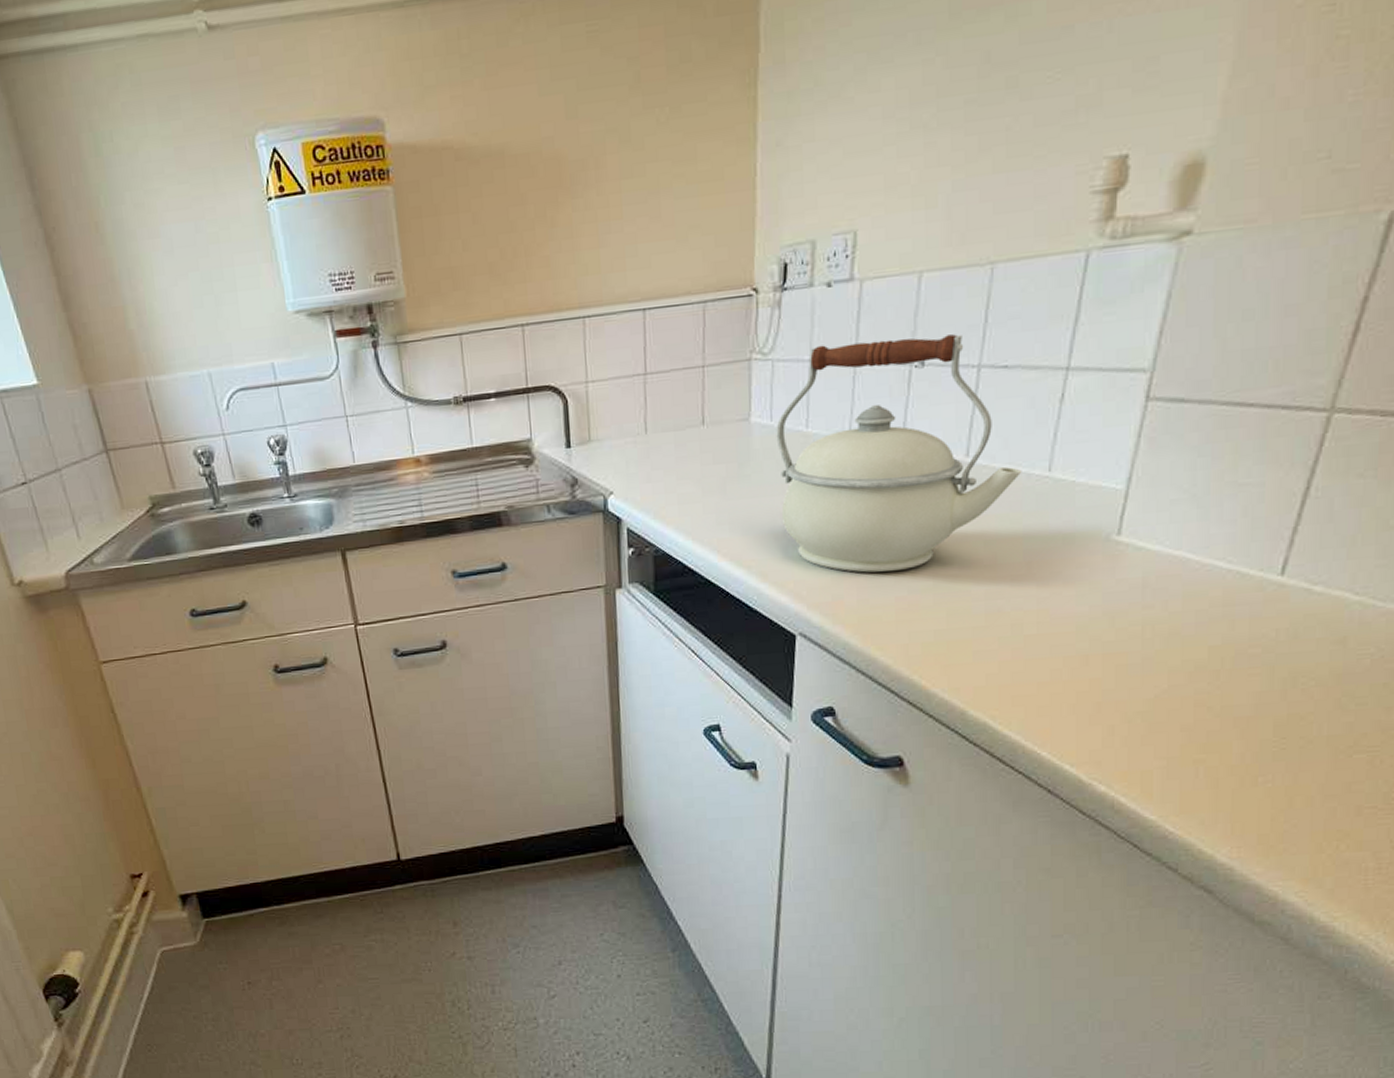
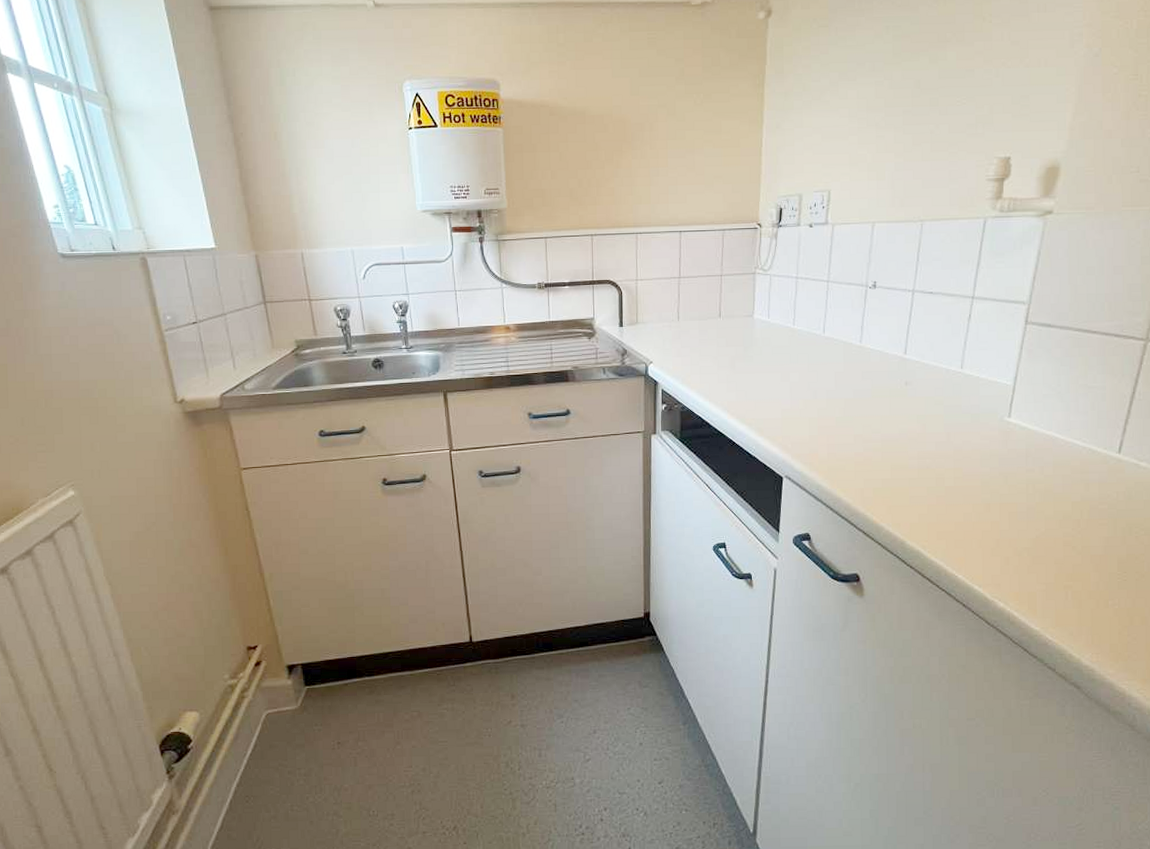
kettle: present [776,334,1022,573] -> none [772,267,943,434]

